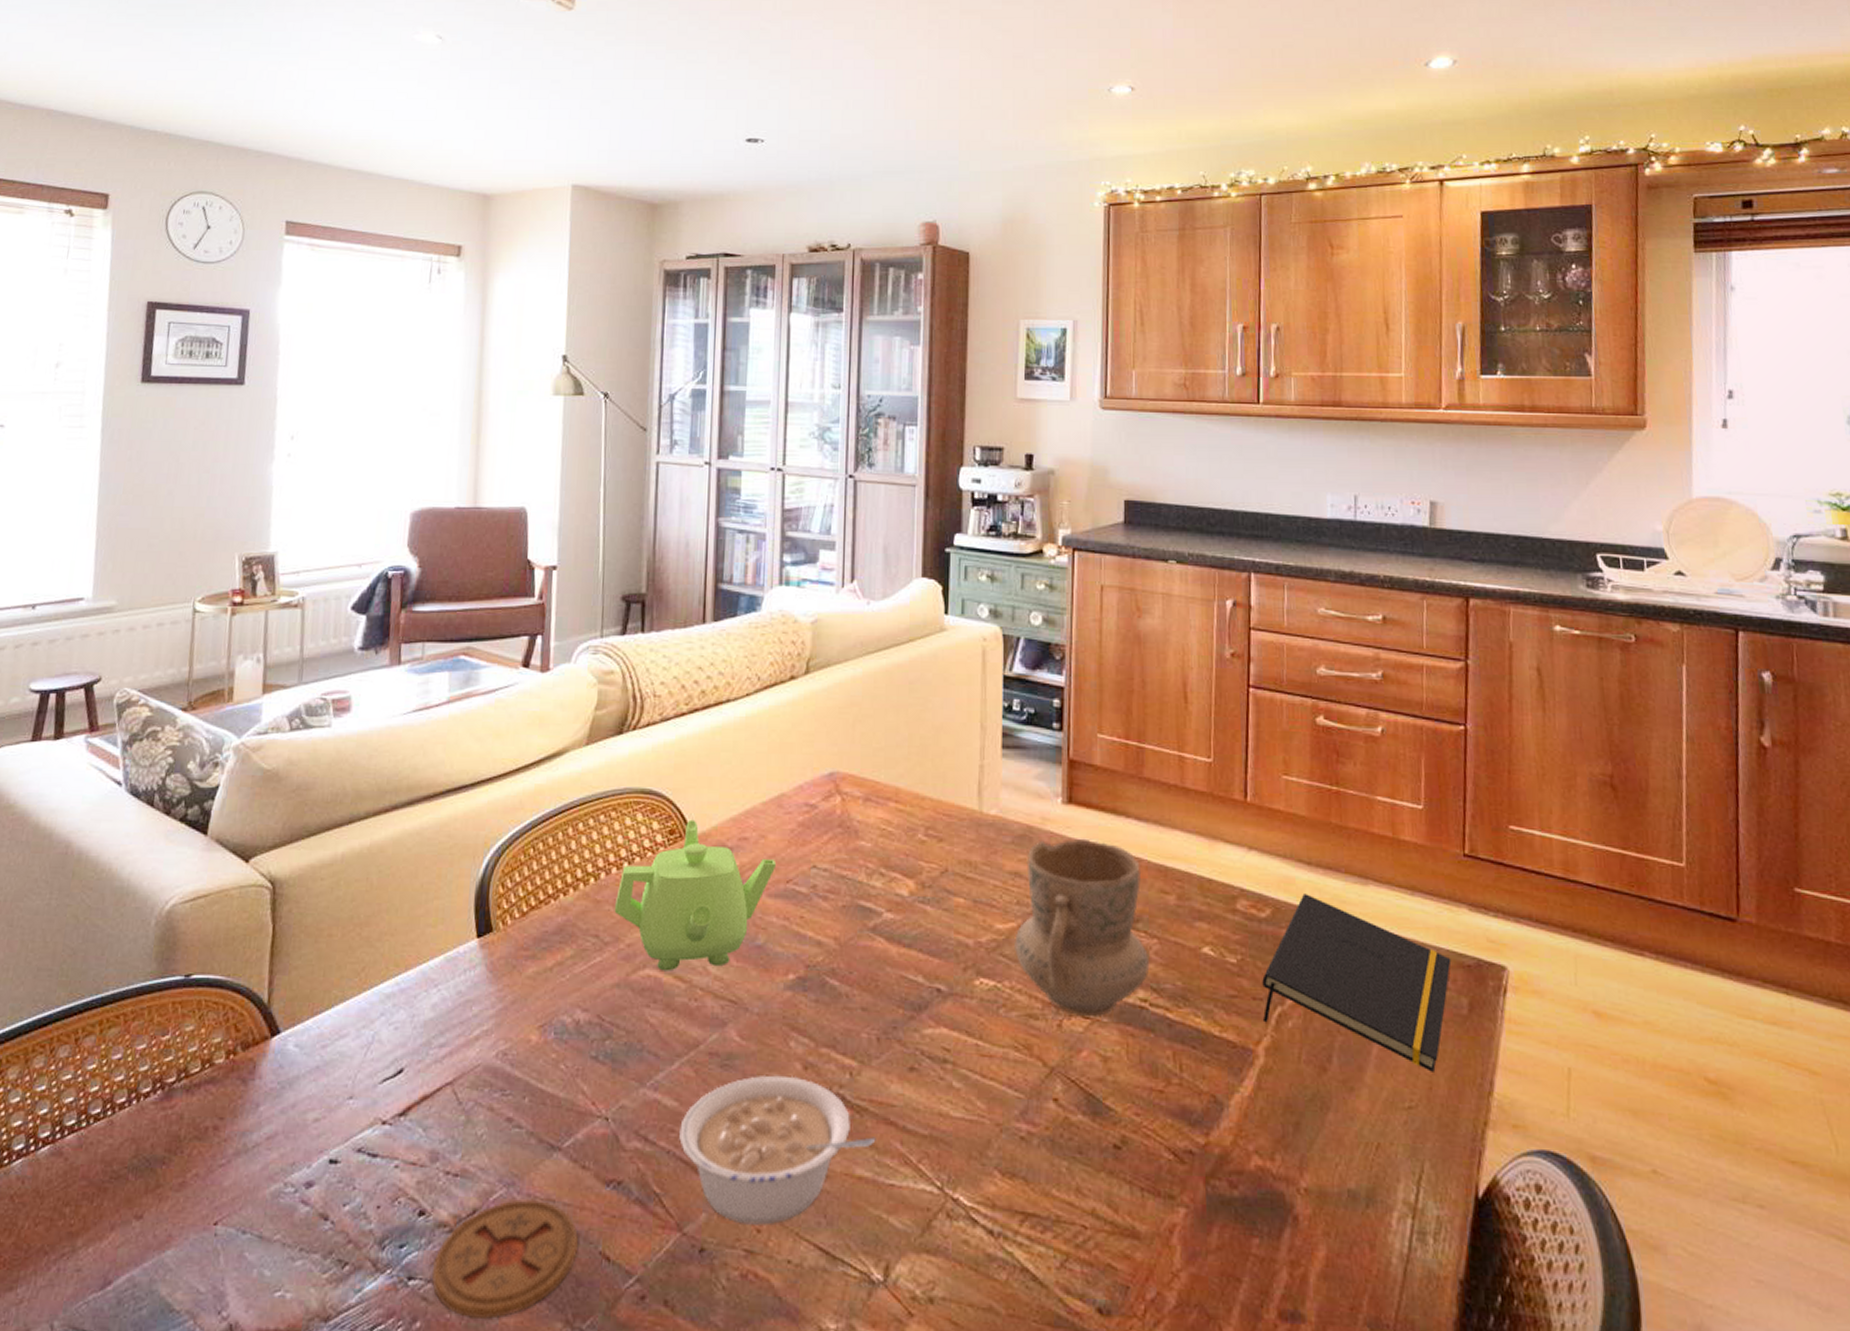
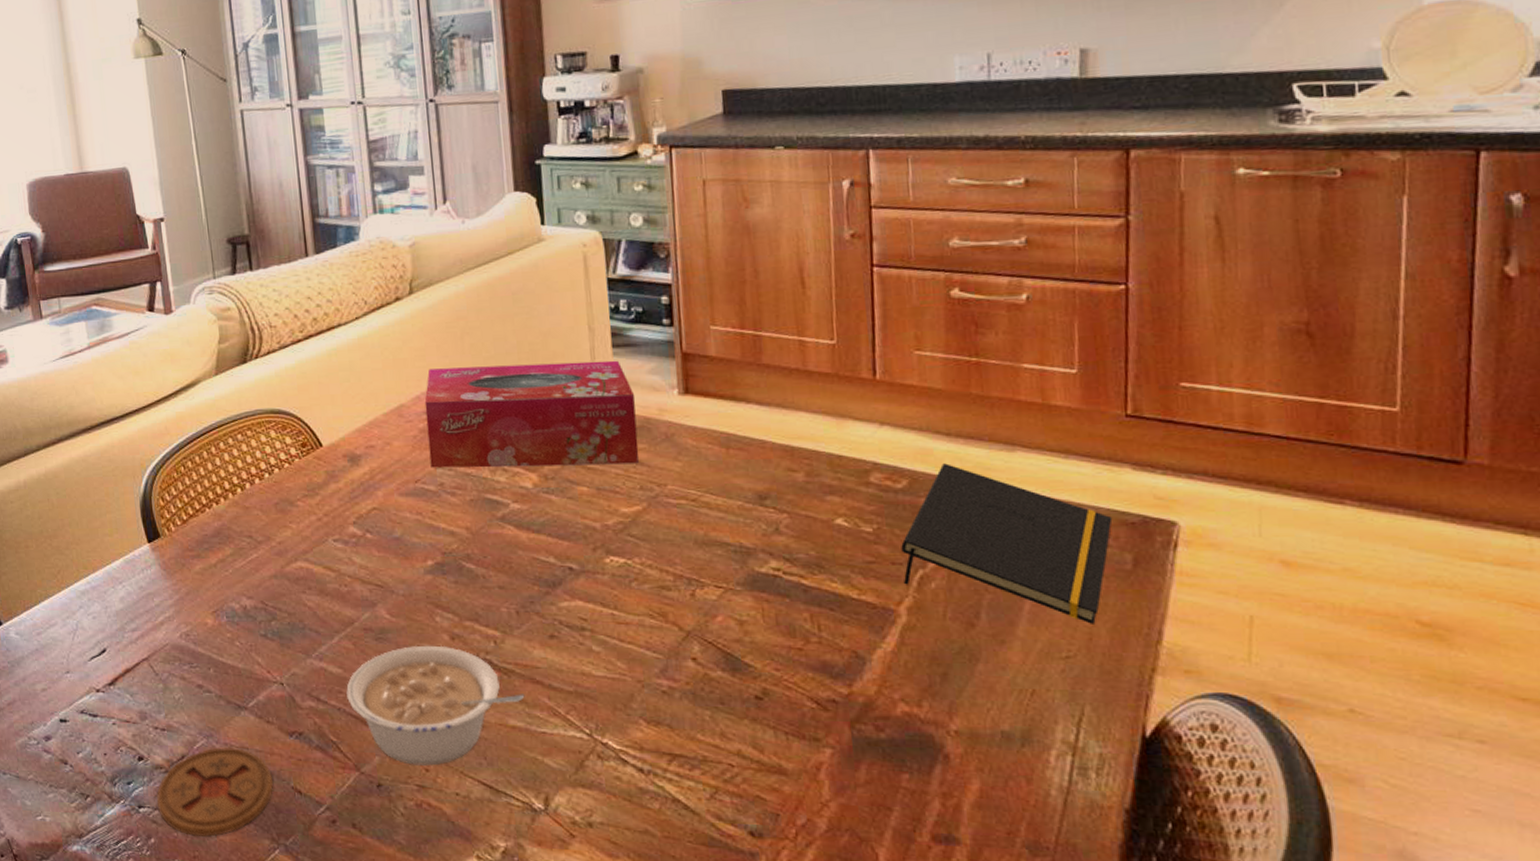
teapot: present [614,819,777,971] -> none [262,433,404,563]
tissue box: none [805,757,1020,876] -> present [424,360,639,468]
mug: present [1014,838,1150,1018] -> none [641,425,781,587]

